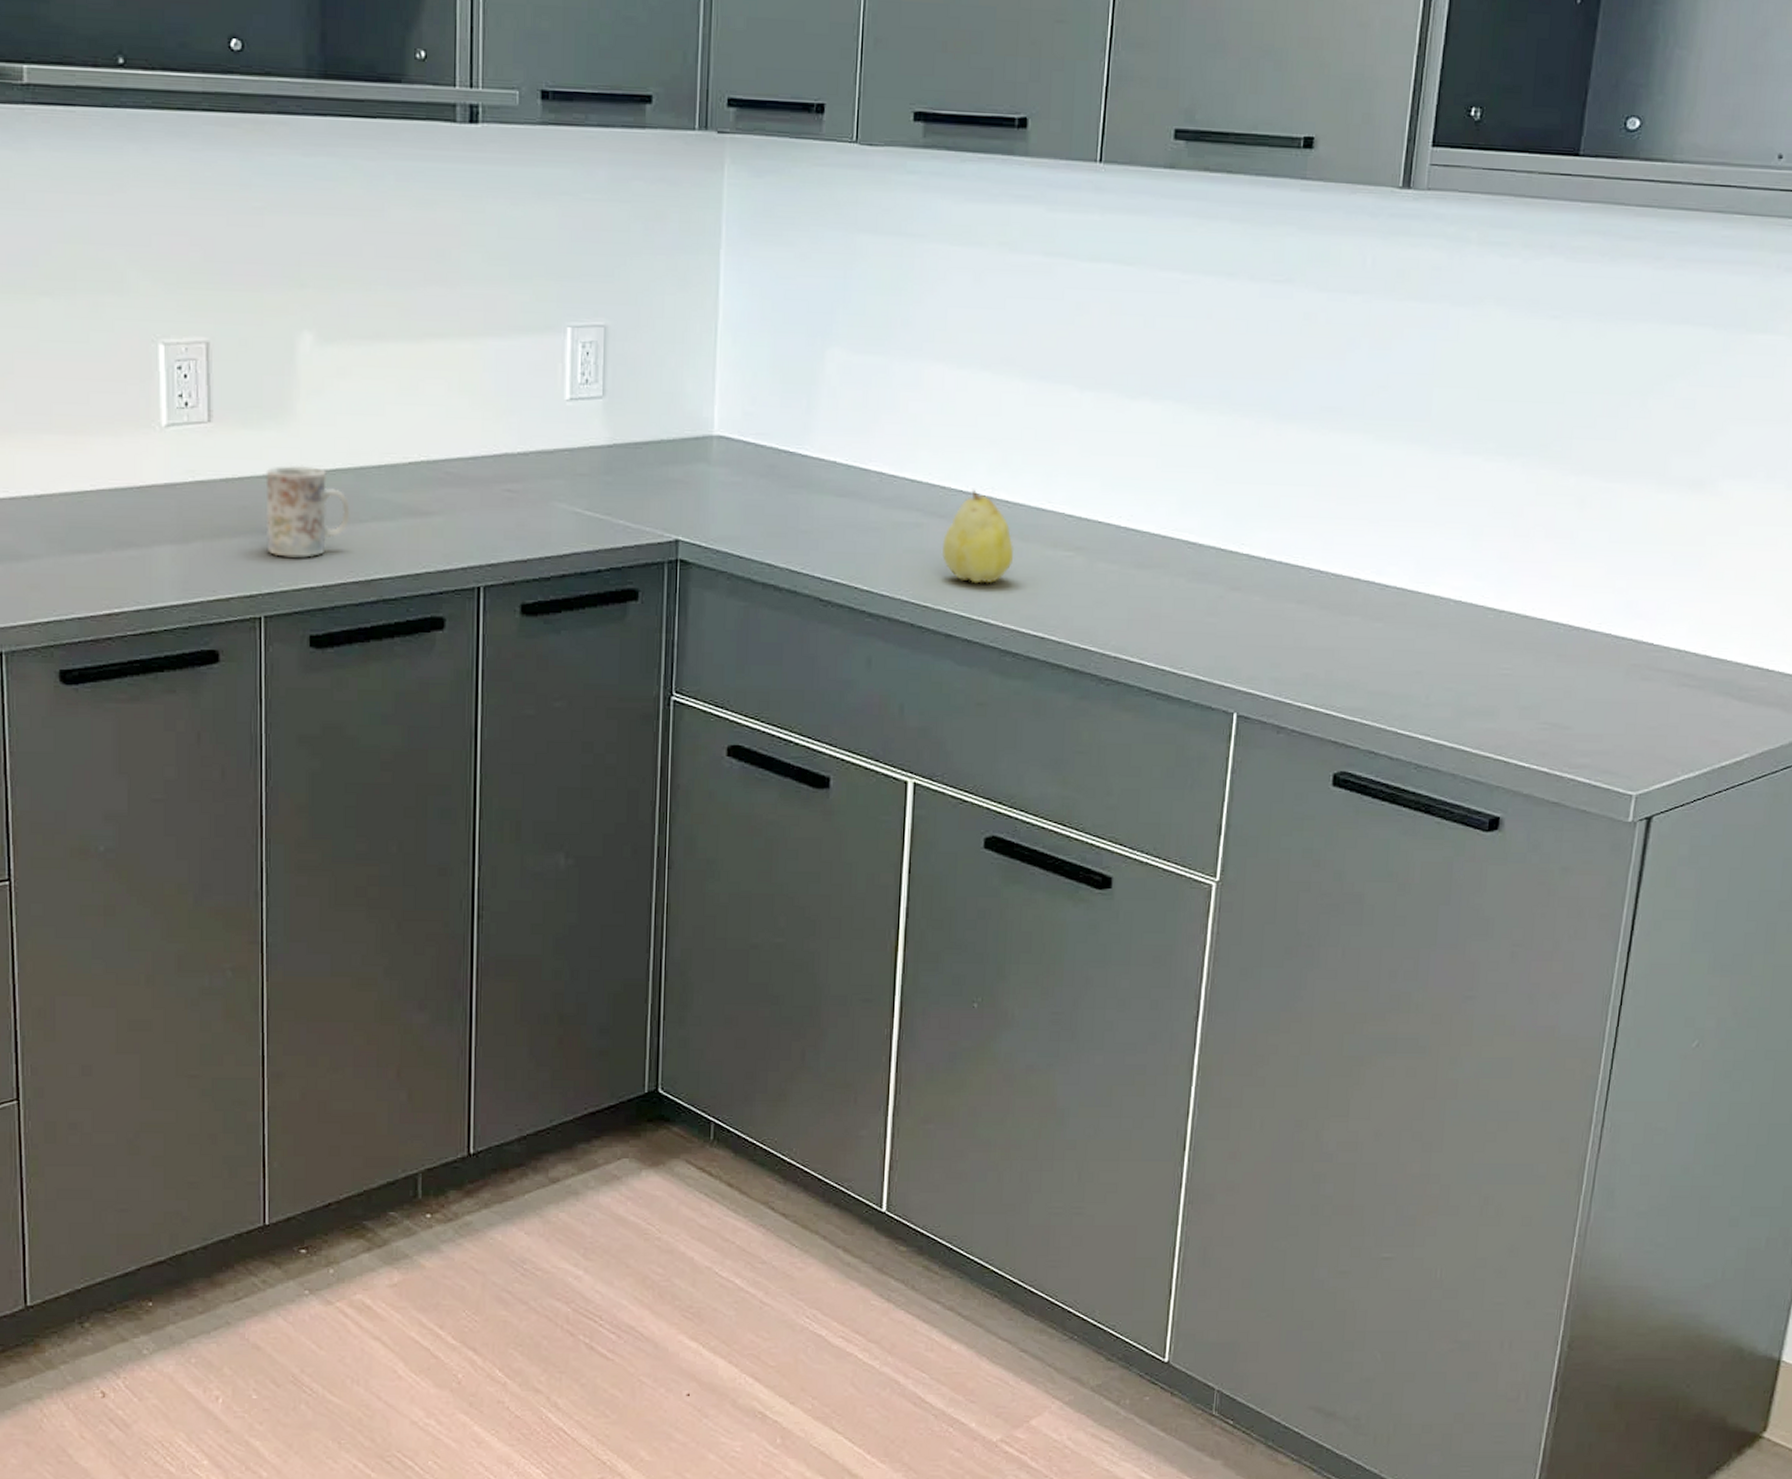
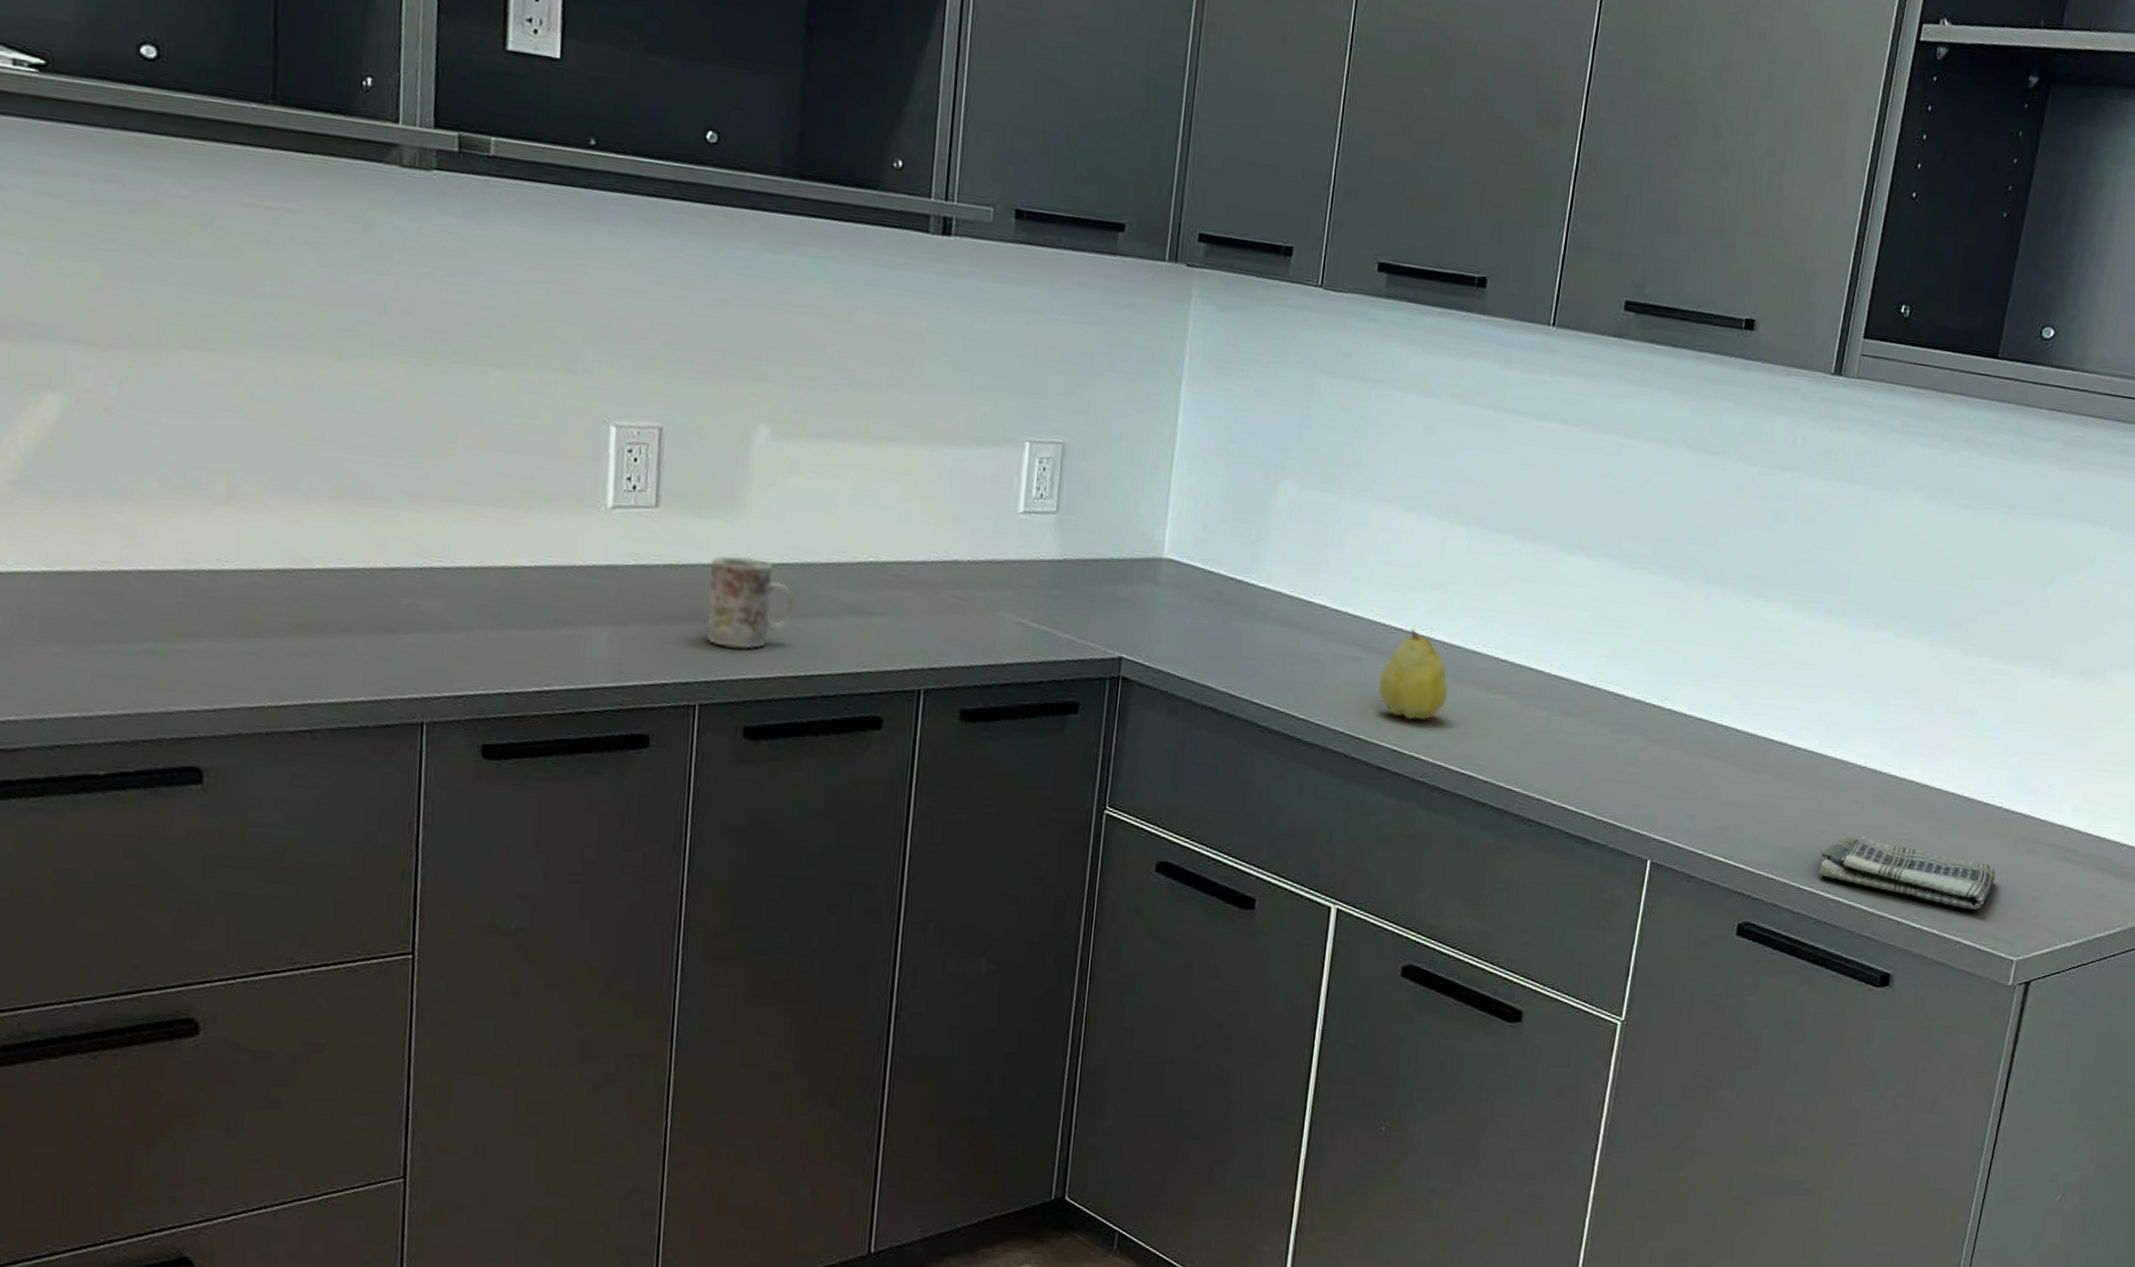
dish towel: none [1416,672,1608,744] -> present [1819,834,1996,910]

